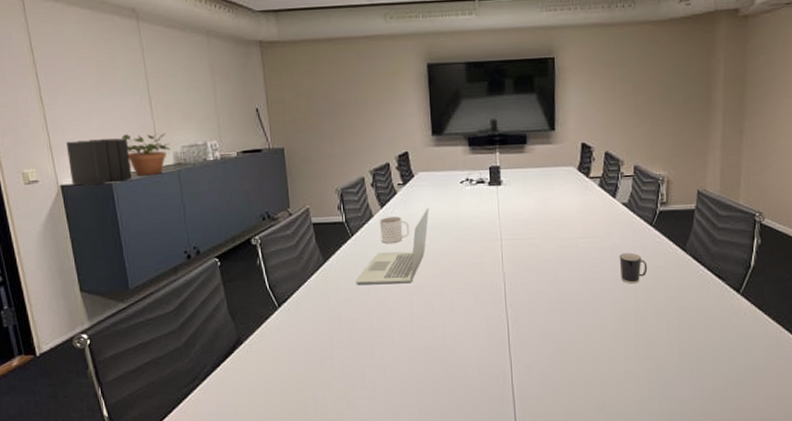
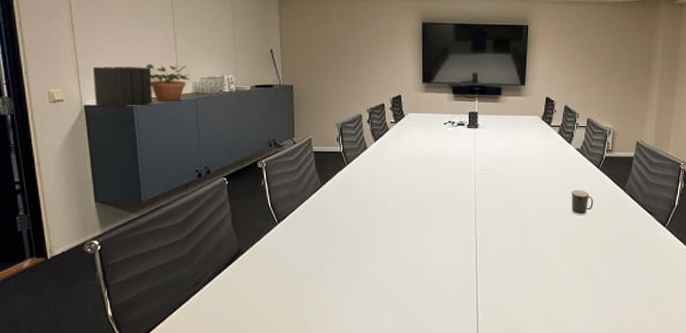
laptop: present [355,207,429,284] -> none [348,143,416,206]
mug: present [380,216,410,244] -> none [373,150,398,173]

